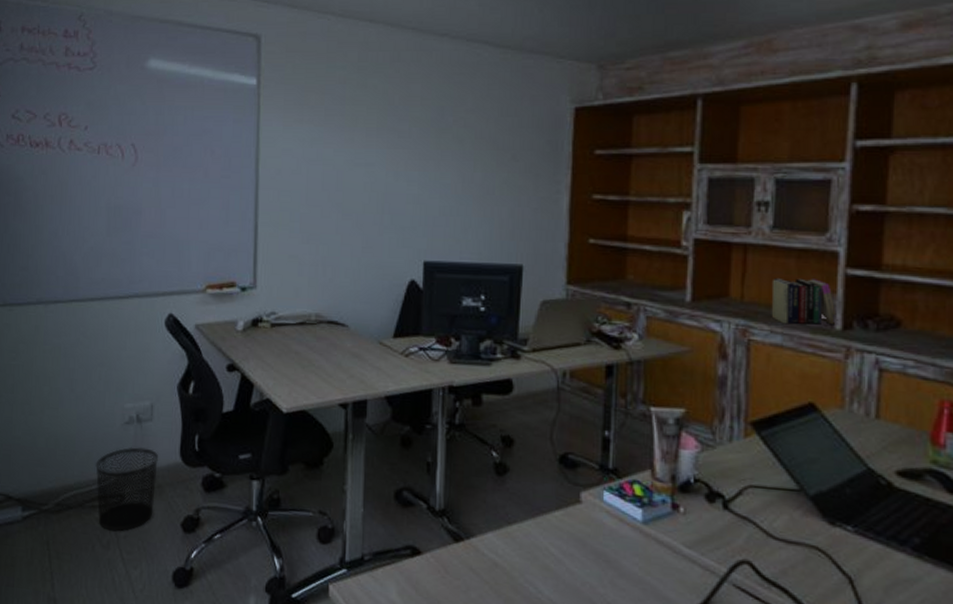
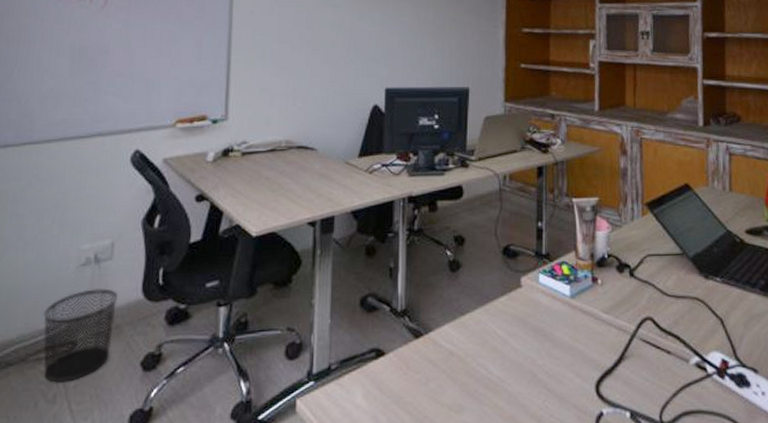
books: present [771,277,838,325] -> none [654,88,700,124]

